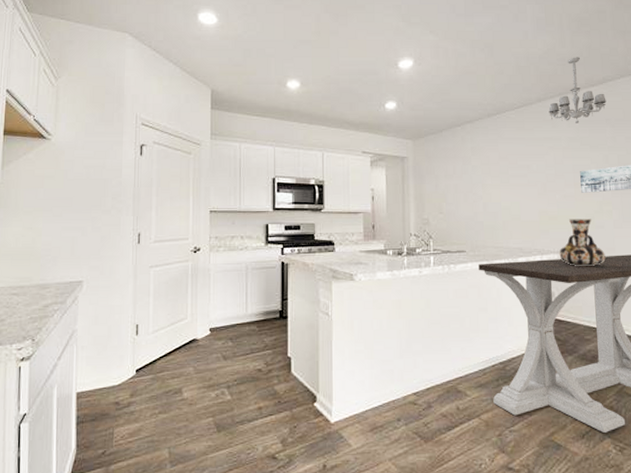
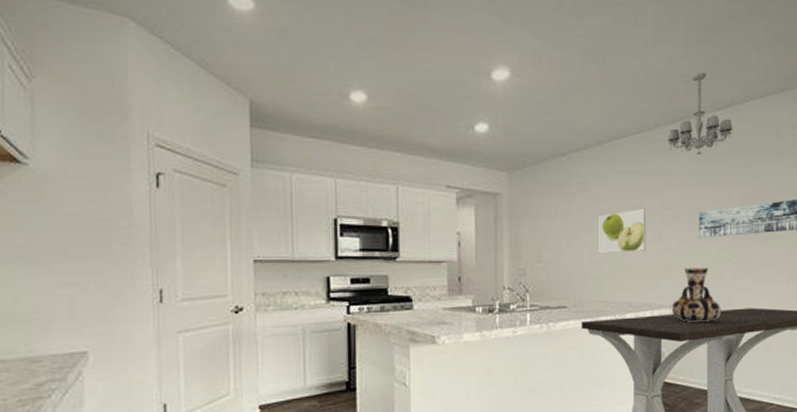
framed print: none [489,168,534,207] -> present [597,208,646,254]

